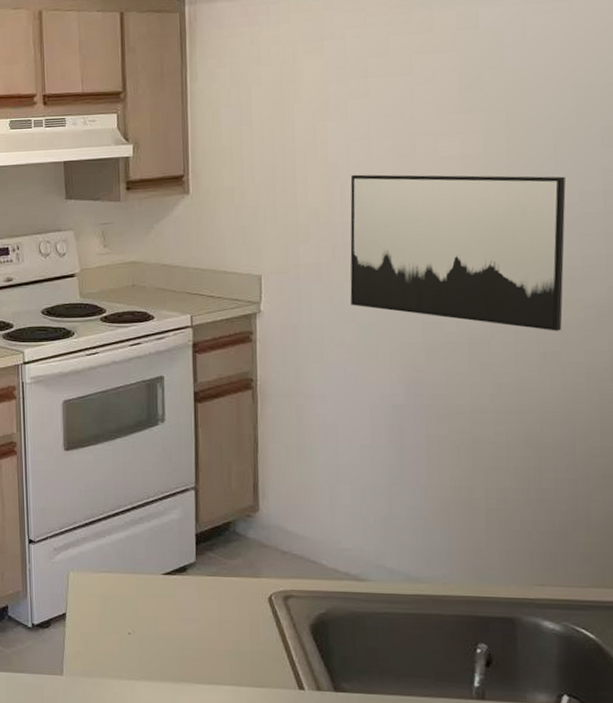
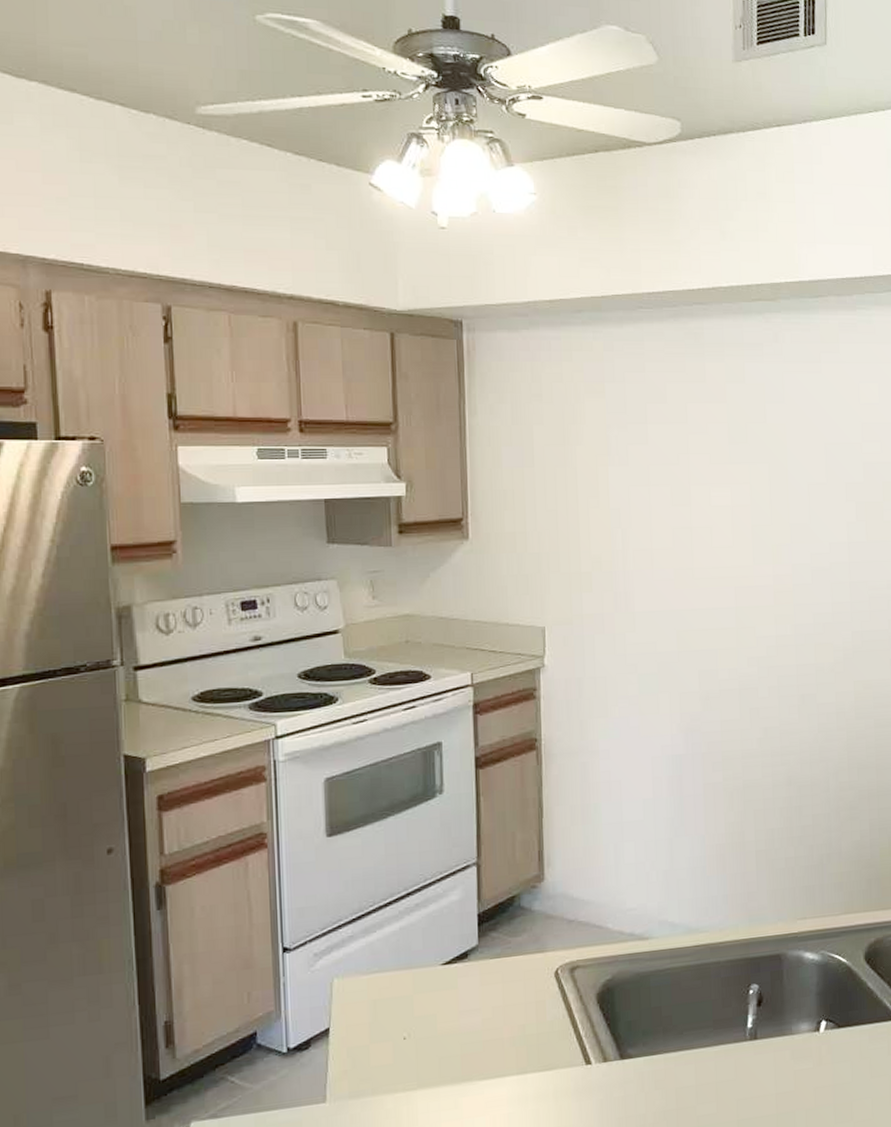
wall art: present [350,174,566,331] -> none [631,522,818,675]

